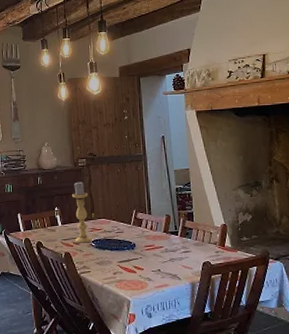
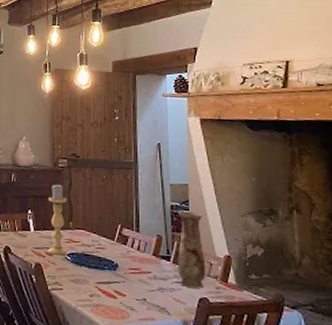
vase: none [182,192,207,255] -> present [178,211,206,289]

